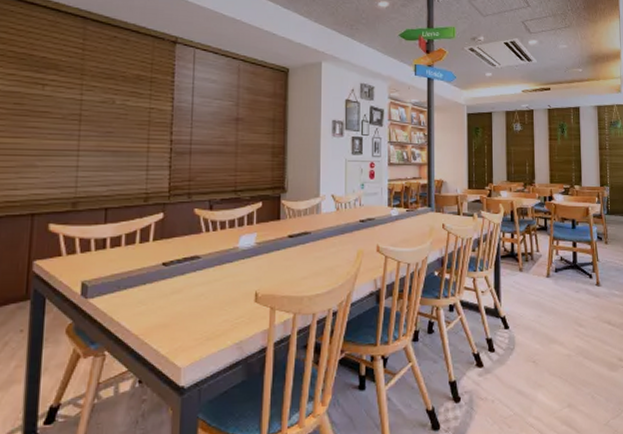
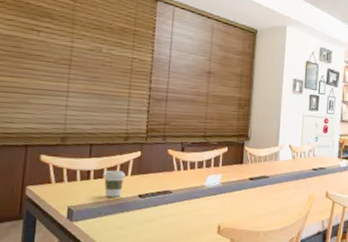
coffee cup: none [121,236,146,267] -> present [103,170,125,197]

